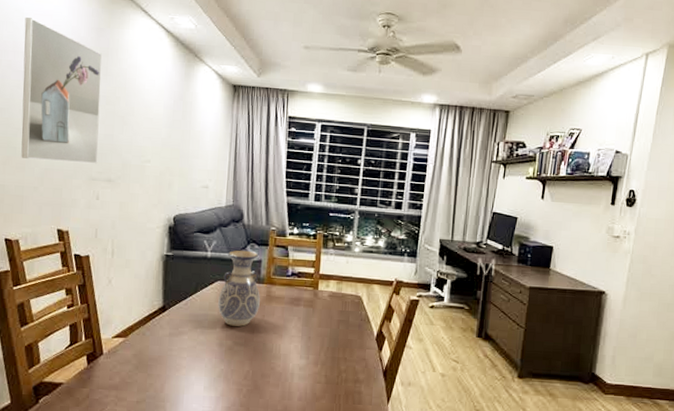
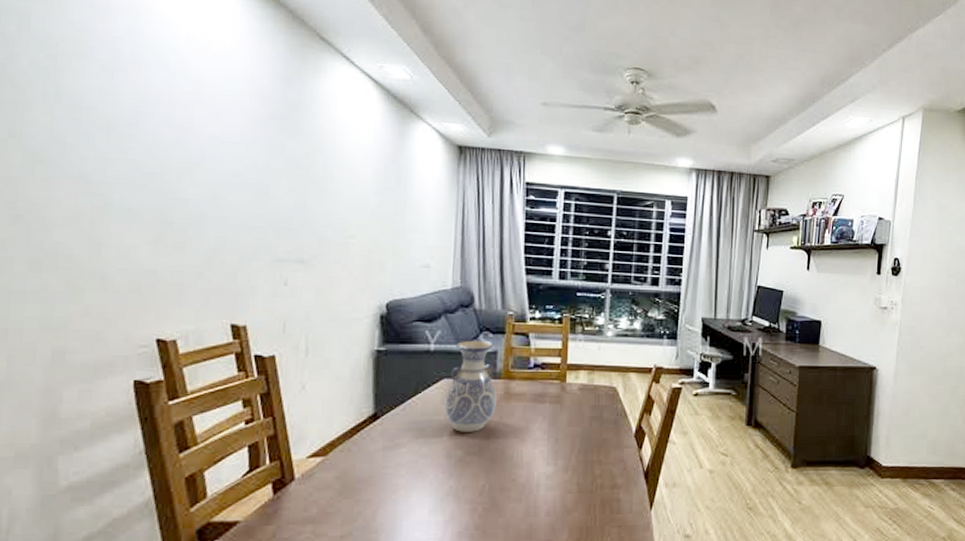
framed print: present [21,17,102,164] -> none [180,60,291,242]

